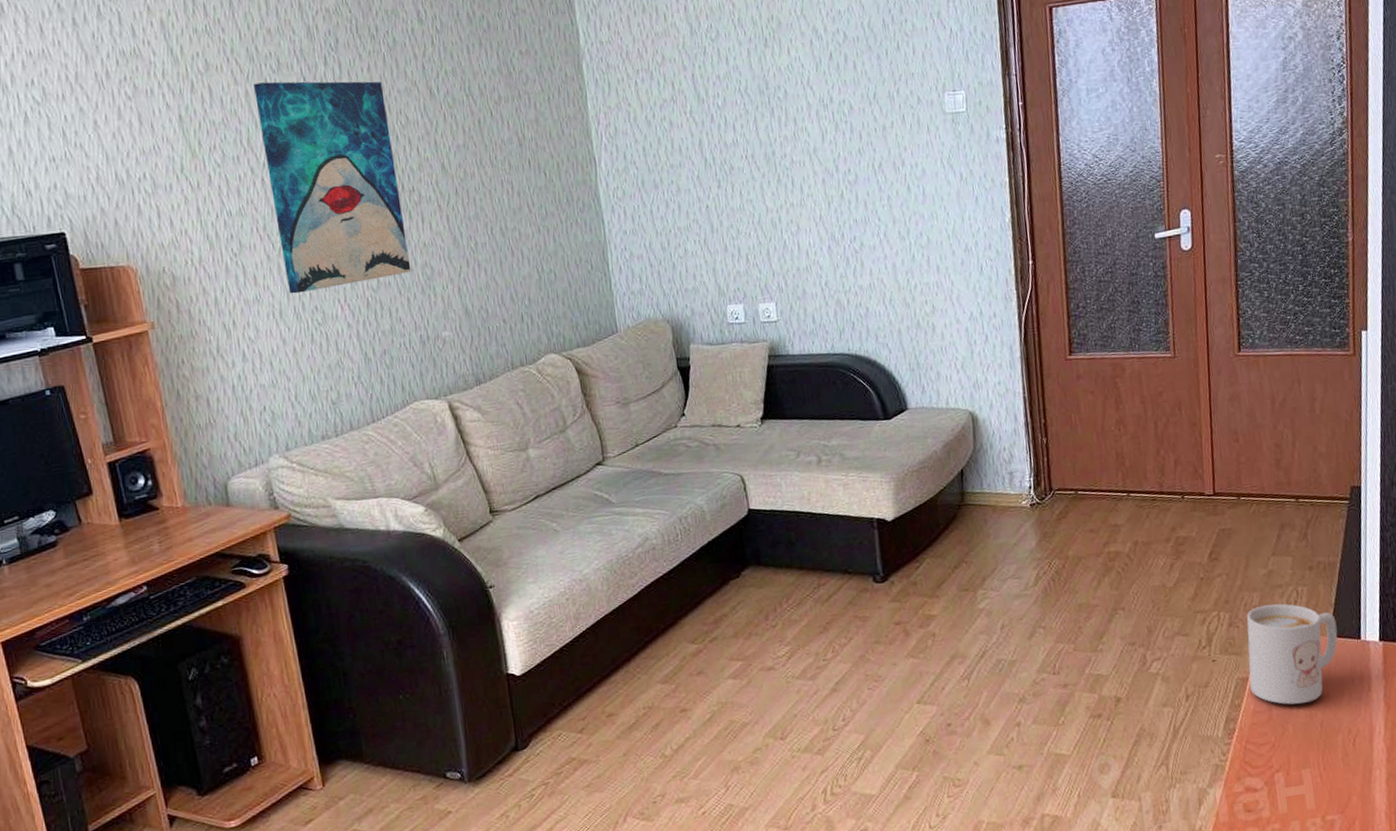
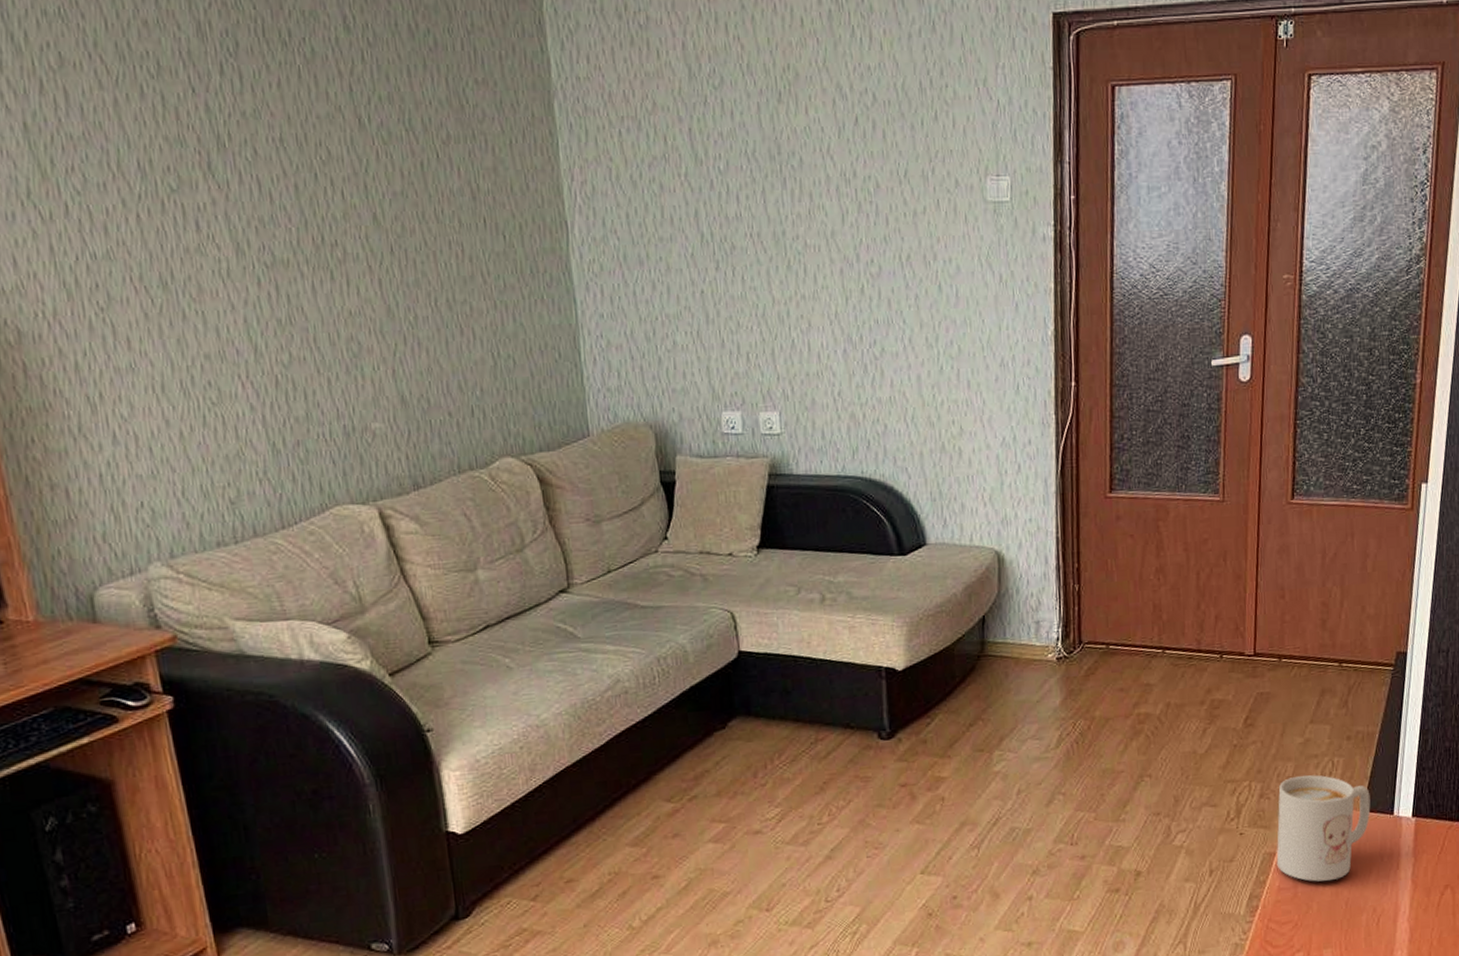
wall art: present [254,81,412,294] -> none [125,90,333,364]

